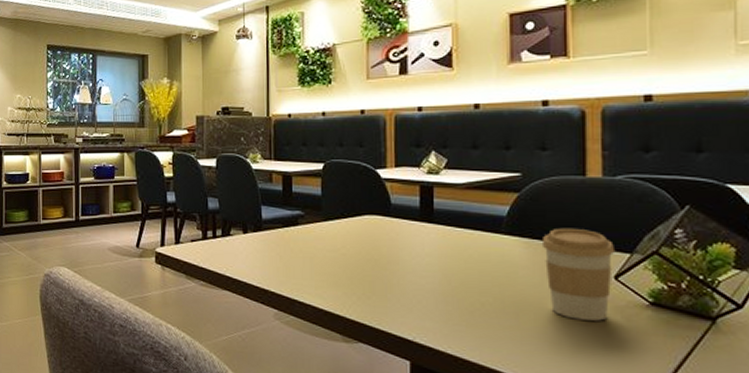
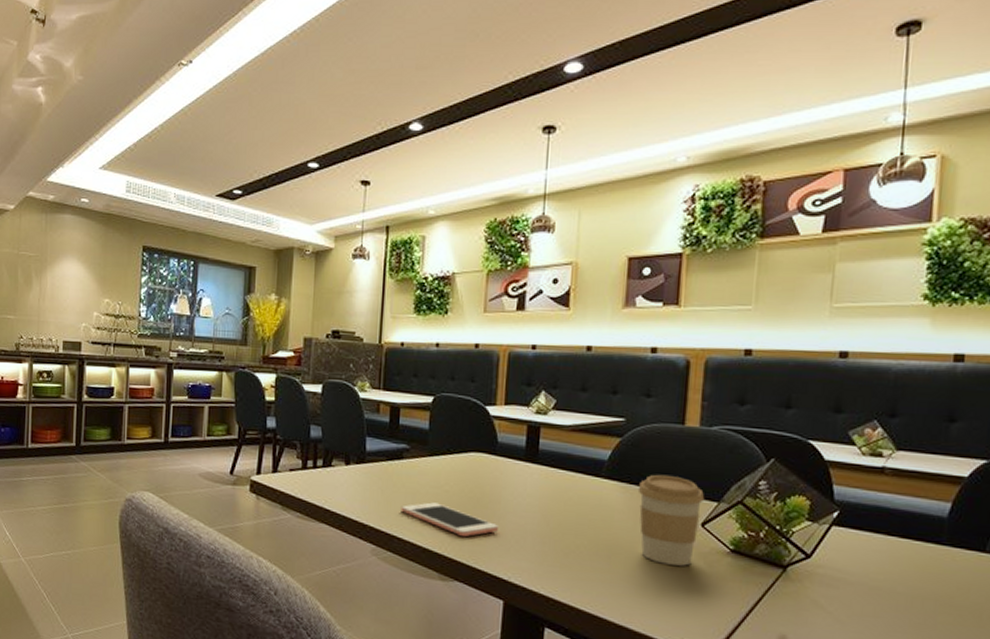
cell phone: none [300,266,398,299] -> present [401,502,498,537]

